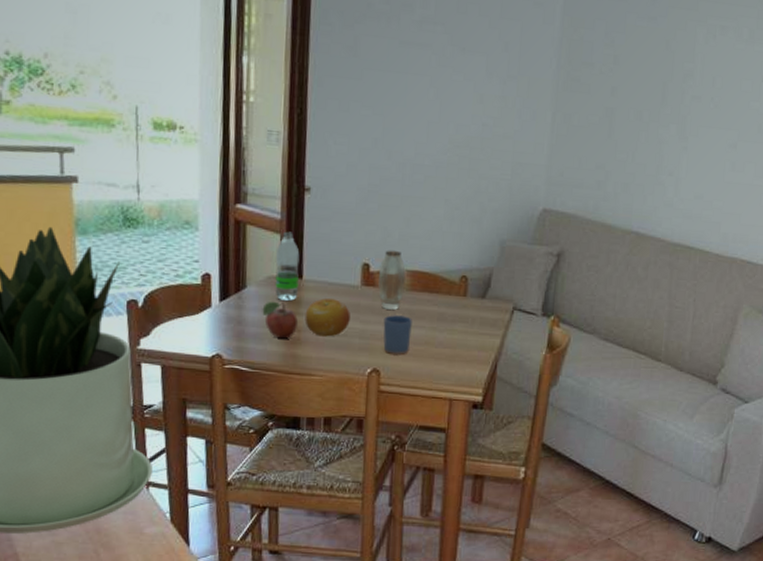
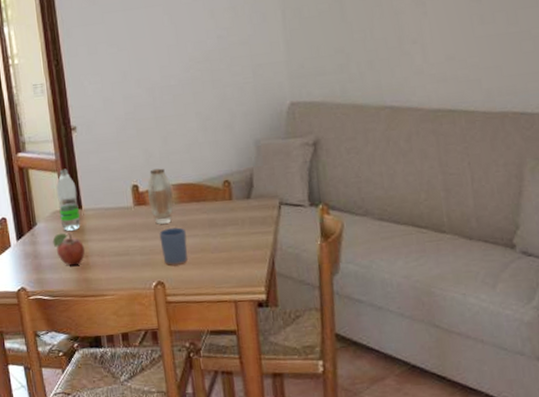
fruit: present [305,298,350,337] -> none [89,222,130,259]

